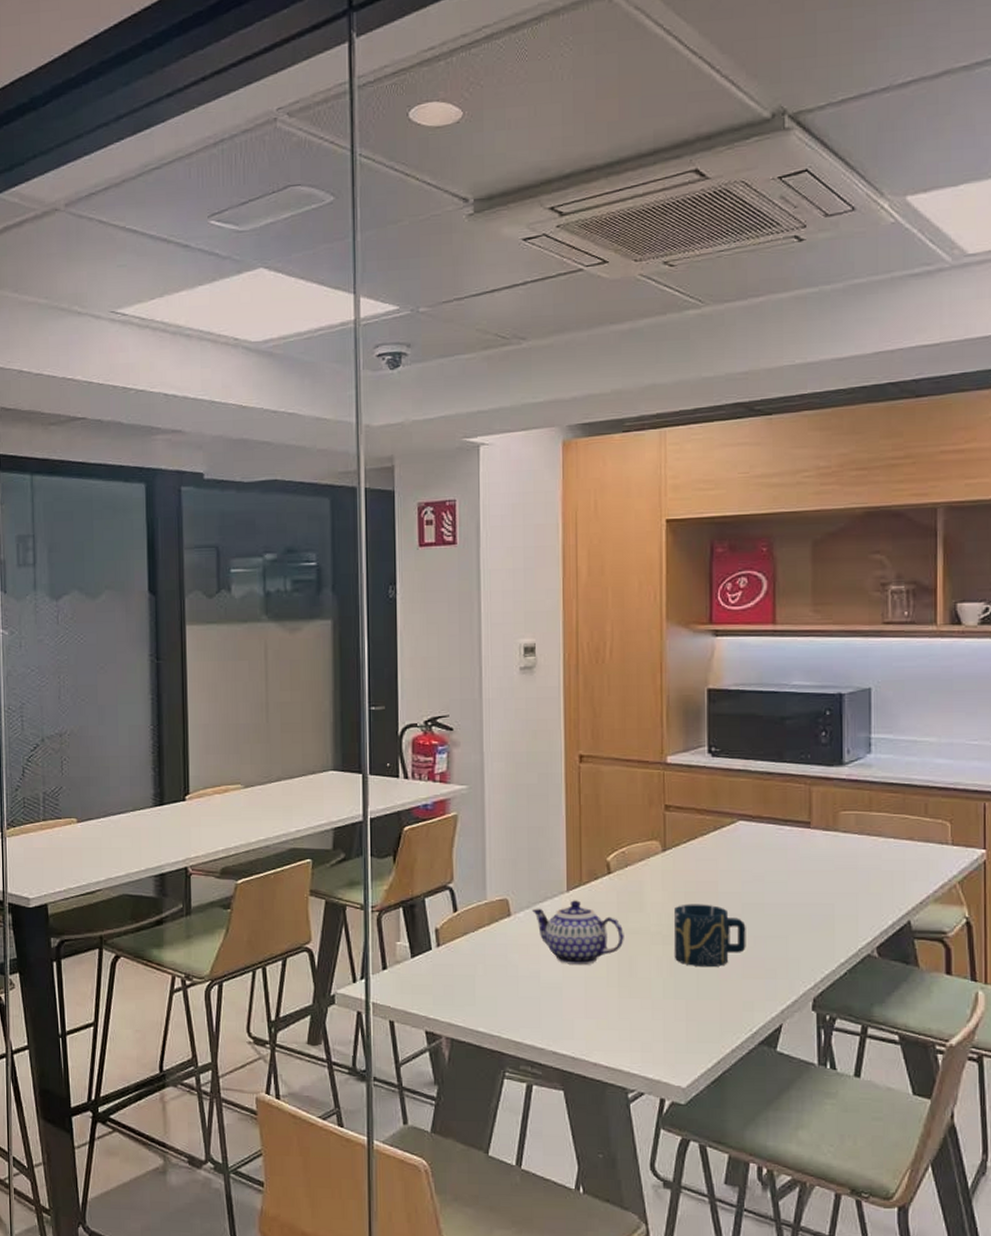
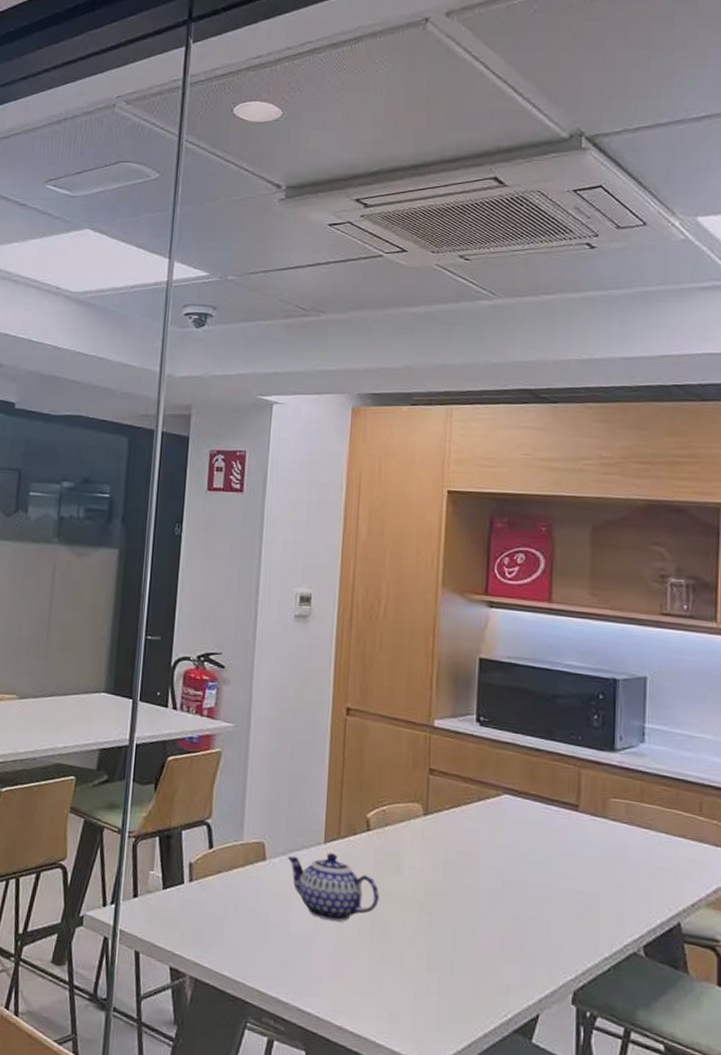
cup: present [673,904,746,968] -> none [429,872,506,943]

